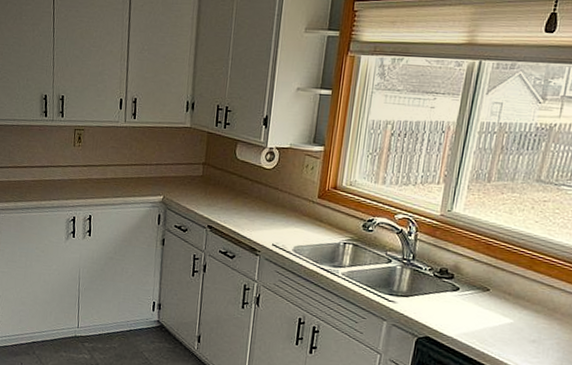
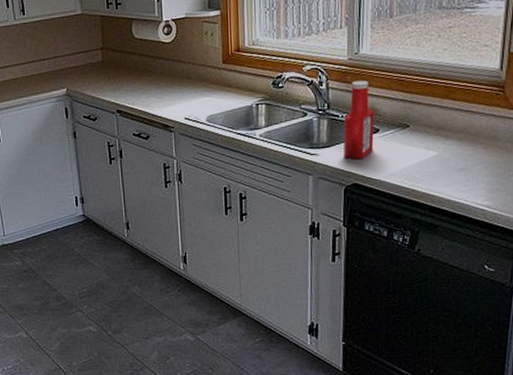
ketchup bottle: none [421,237,458,314] -> present [343,80,375,160]

